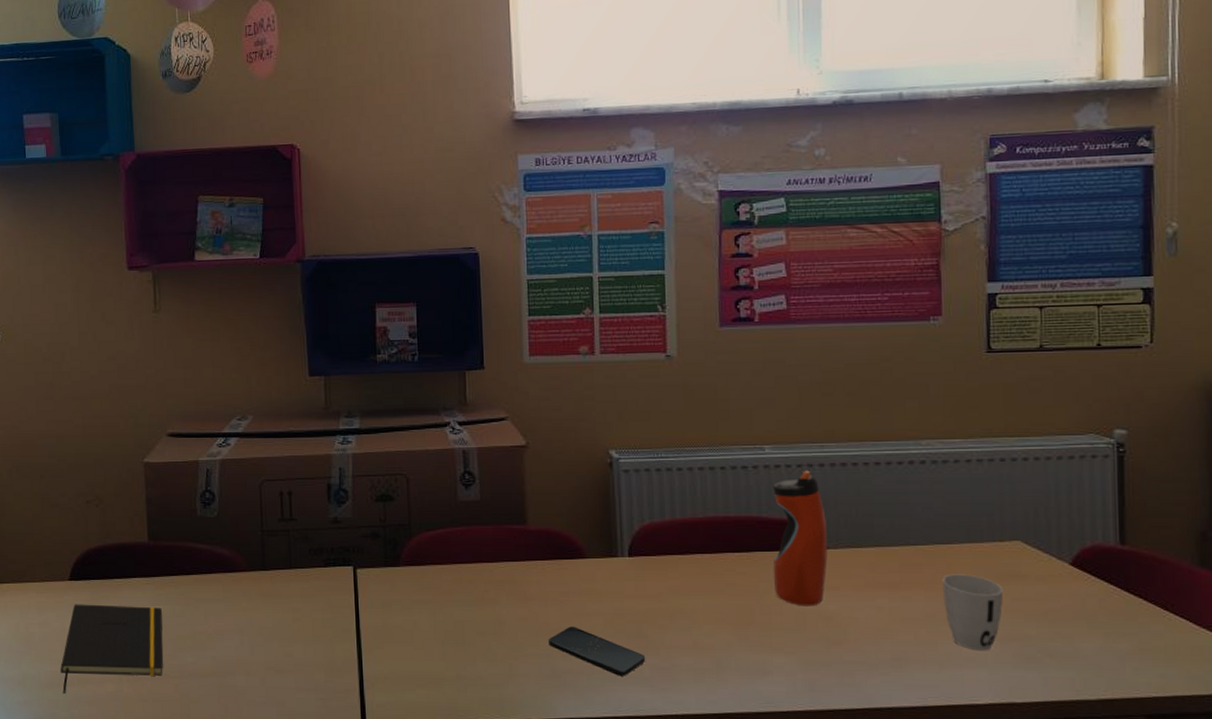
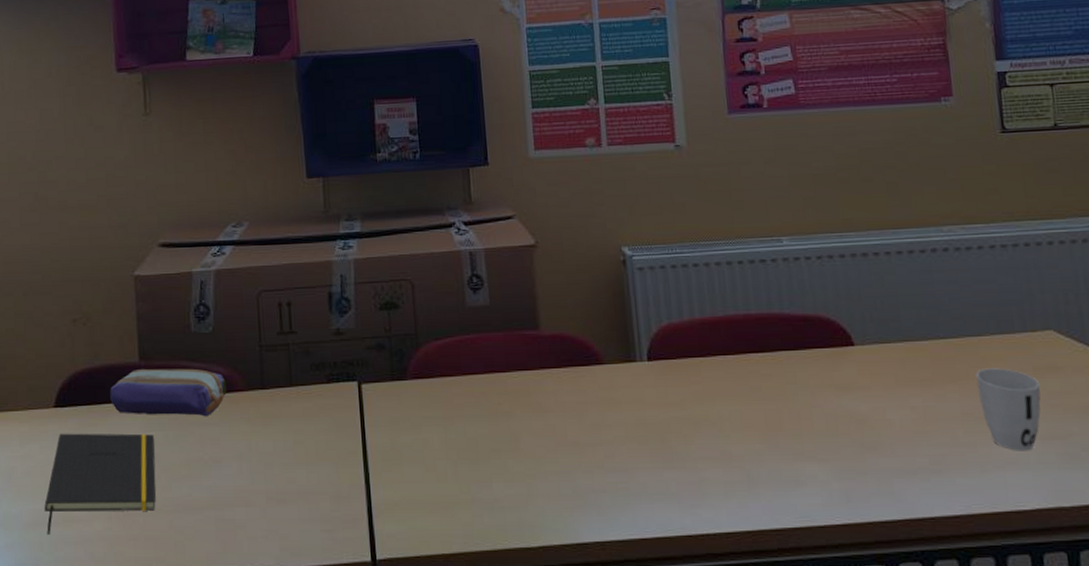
pencil case: none [121,548,230,594] -> present [110,368,227,417]
smartphone: present [548,626,646,676] -> none [568,440,672,493]
water bottle: present [772,470,828,607] -> none [793,262,856,409]

